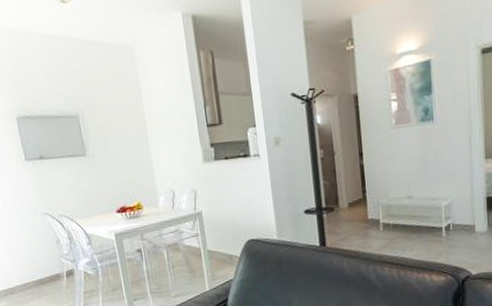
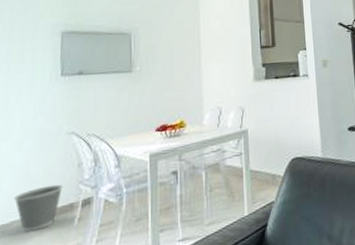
wastebasket: none [13,257,49,295] -> present [14,184,64,232]

